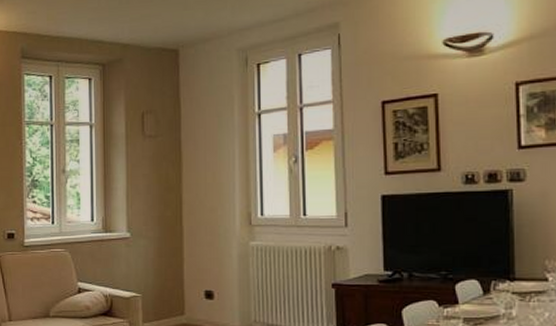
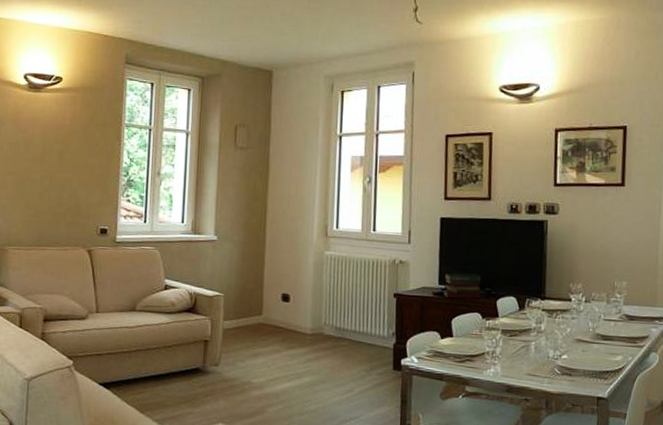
books: none [390,255,435,286] -> present [443,273,482,299]

